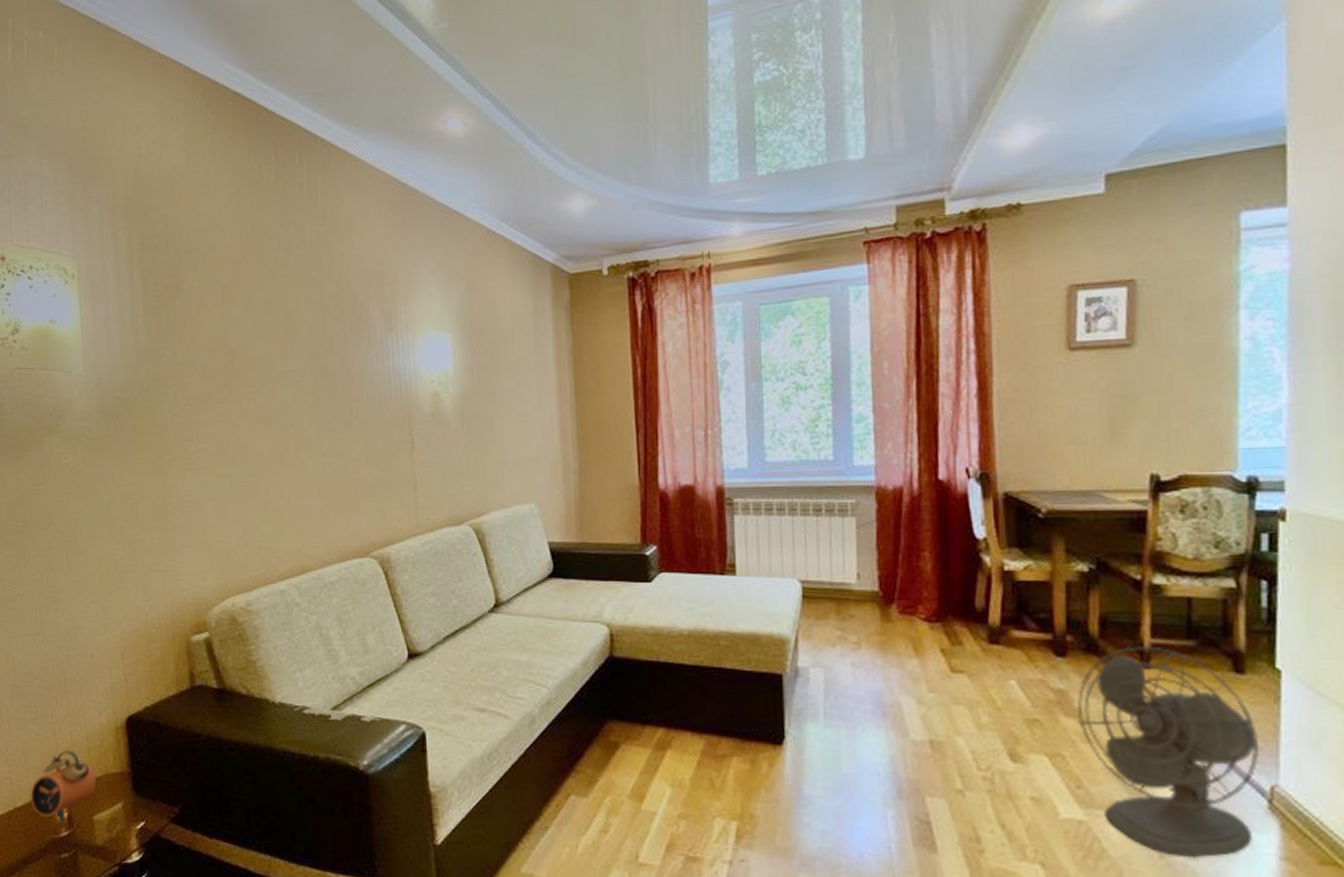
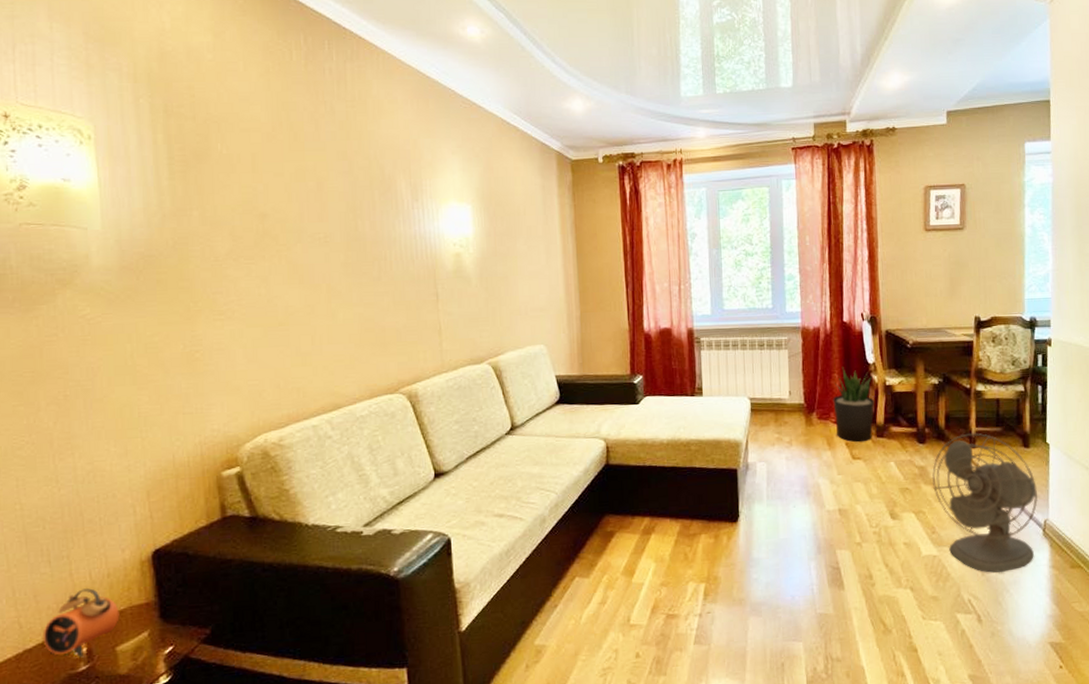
planter: none [921,542,987,648] -> present [833,366,875,442]

